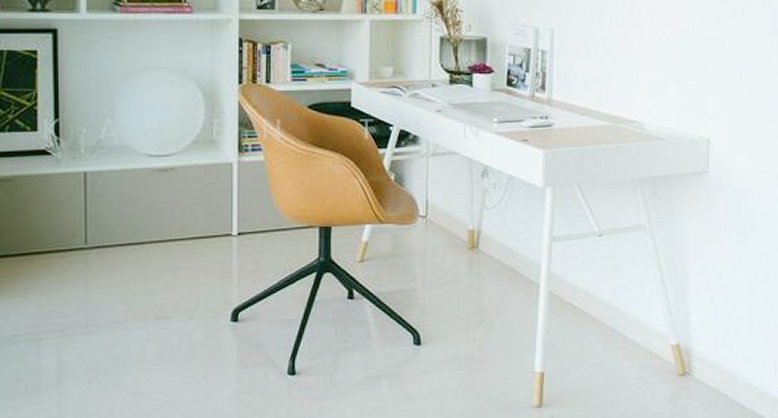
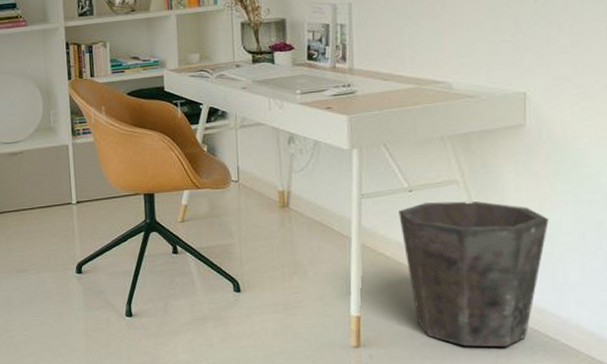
waste bin: none [587,248,724,404] -> present [398,201,549,347]

